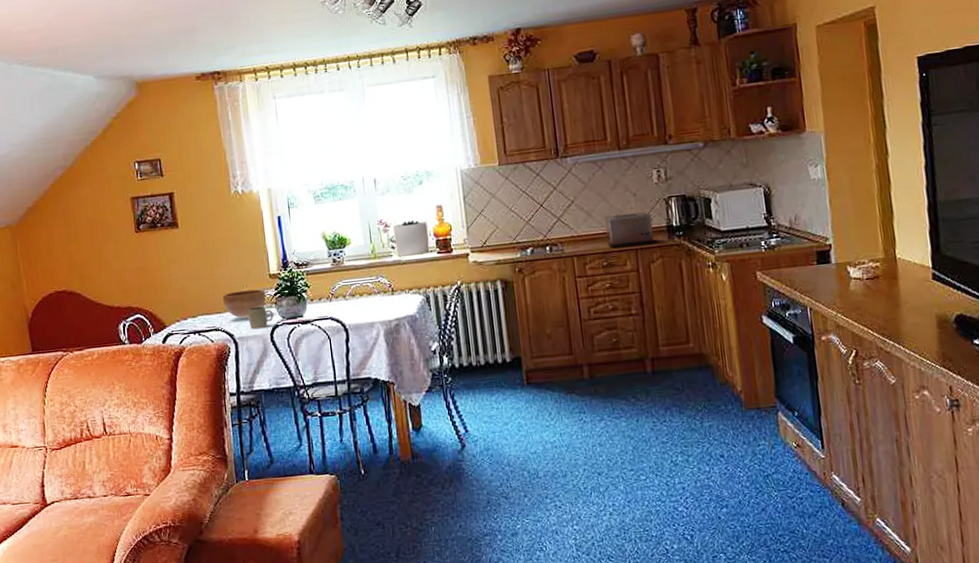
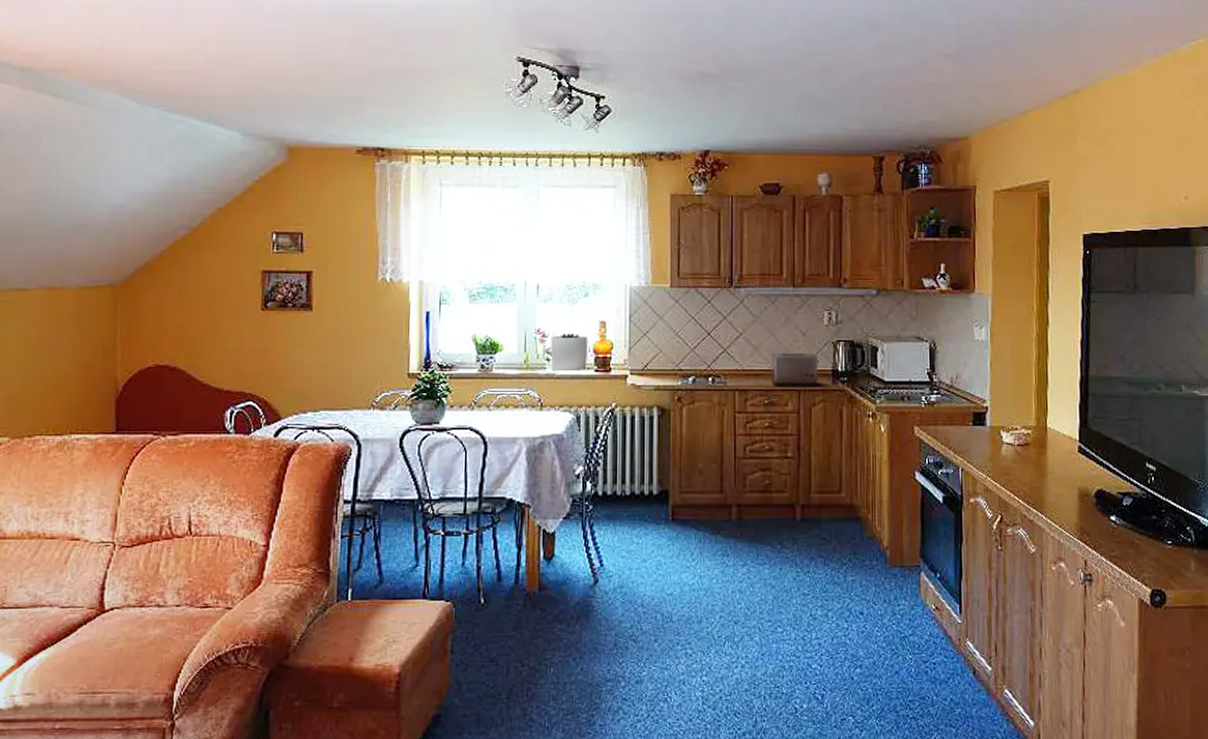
bowl: present [222,289,266,319] -> none [351,388,400,420]
mug: present [247,306,274,329] -> none [377,407,406,431]

